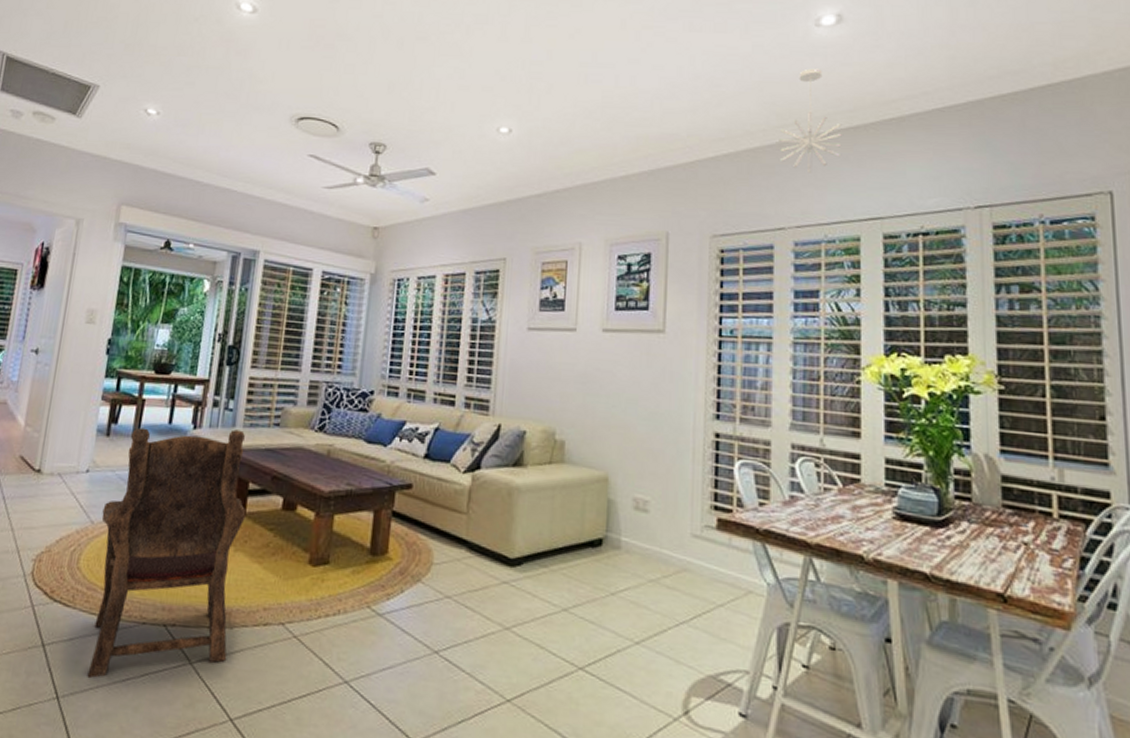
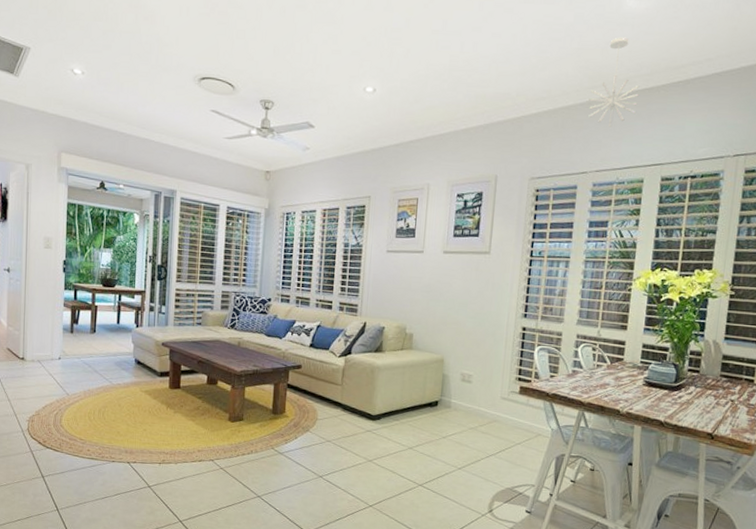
armchair: present [87,427,246,679] -> none [74,327,181,498]

